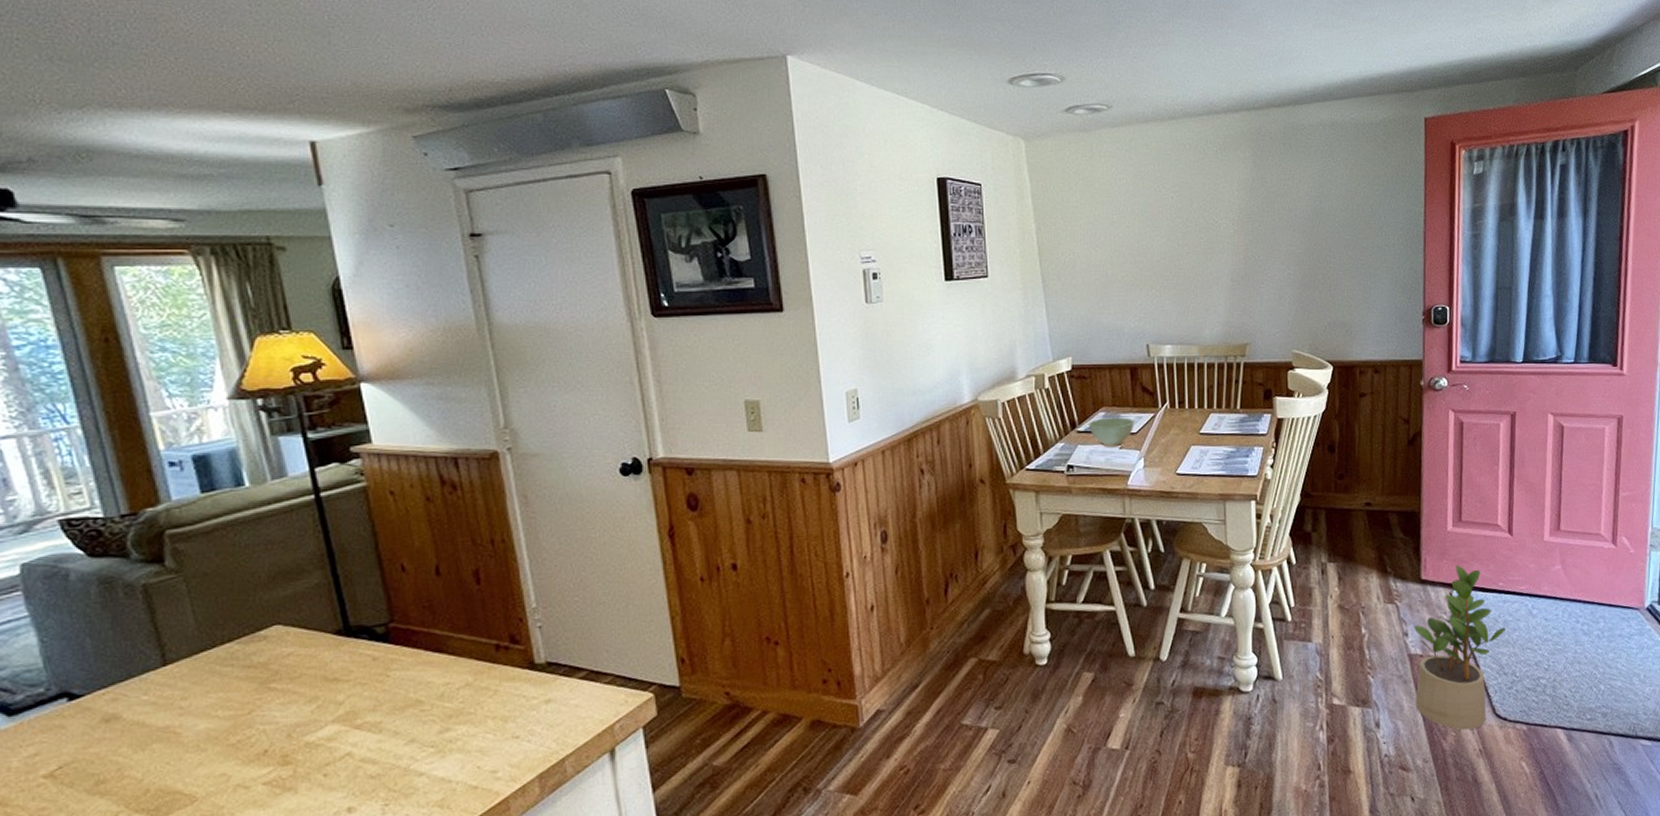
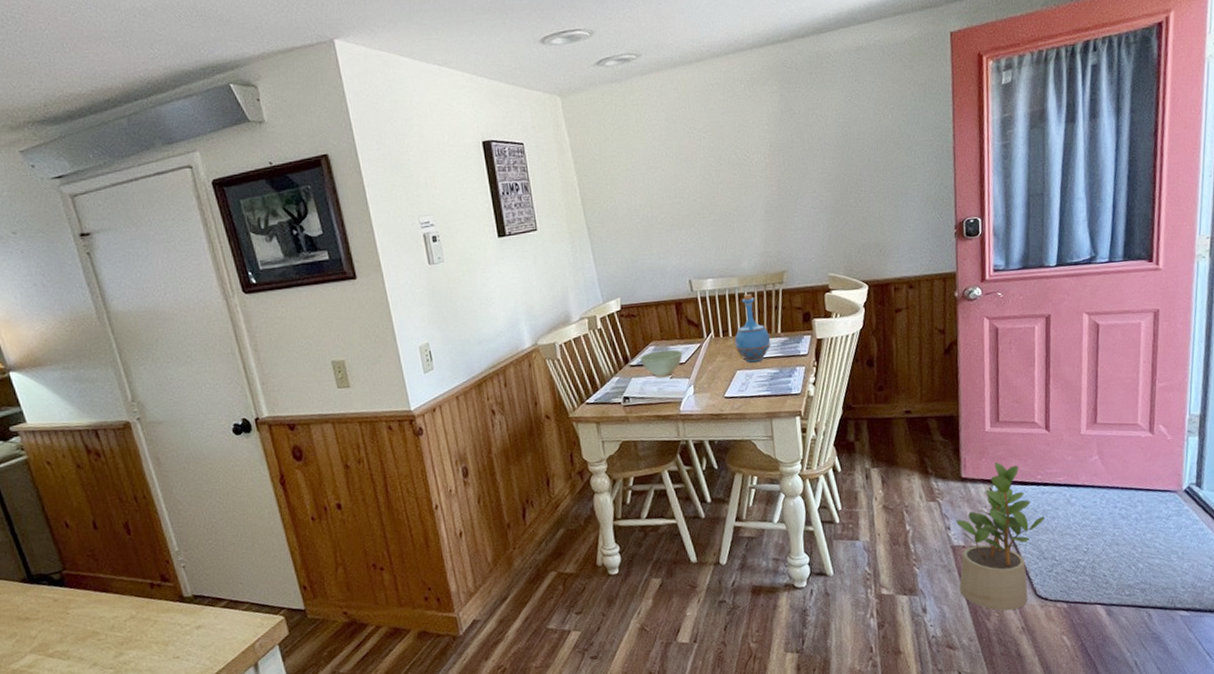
bottle: none [1191,365,1229,438] -> present [734,294,771,363]

